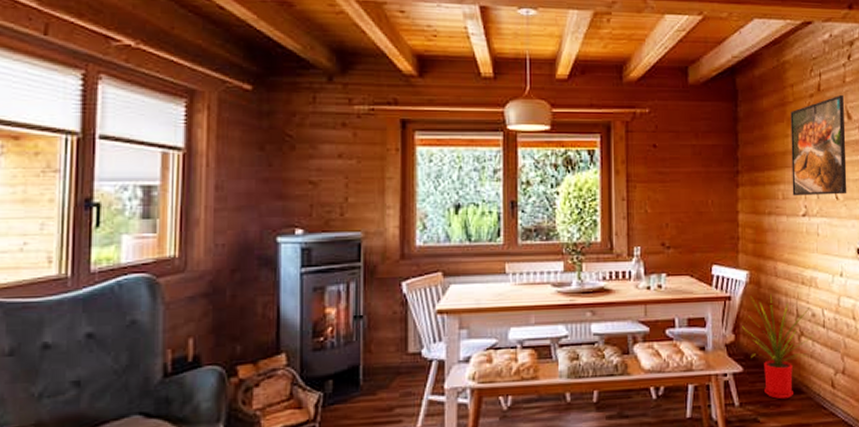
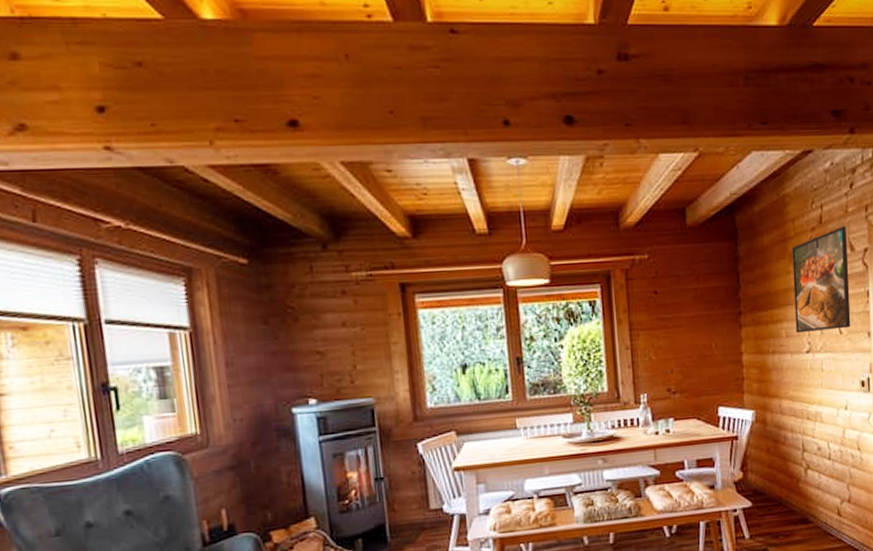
house plant: present [742,294,814,400] -> none [750,431,820,530]

